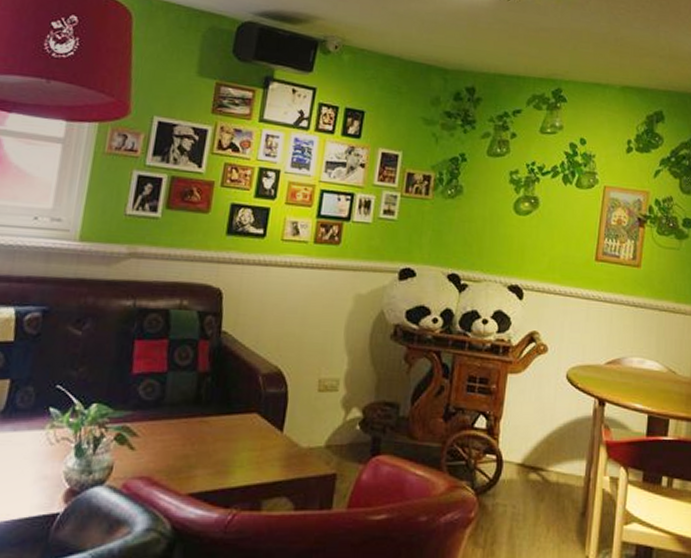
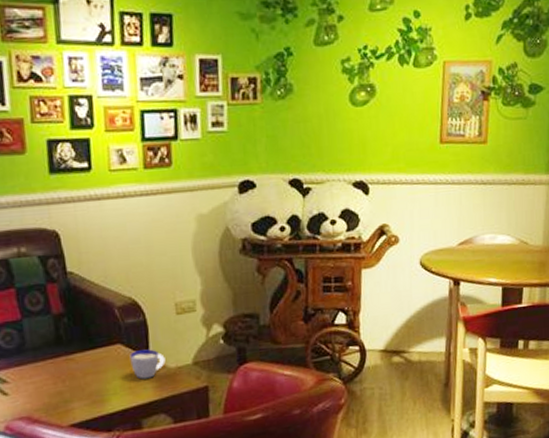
cup: none [263,423,299,456] -> present [129,349,165,379]

